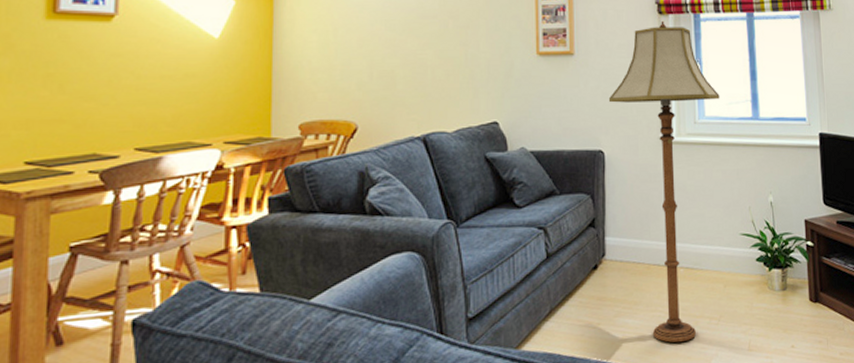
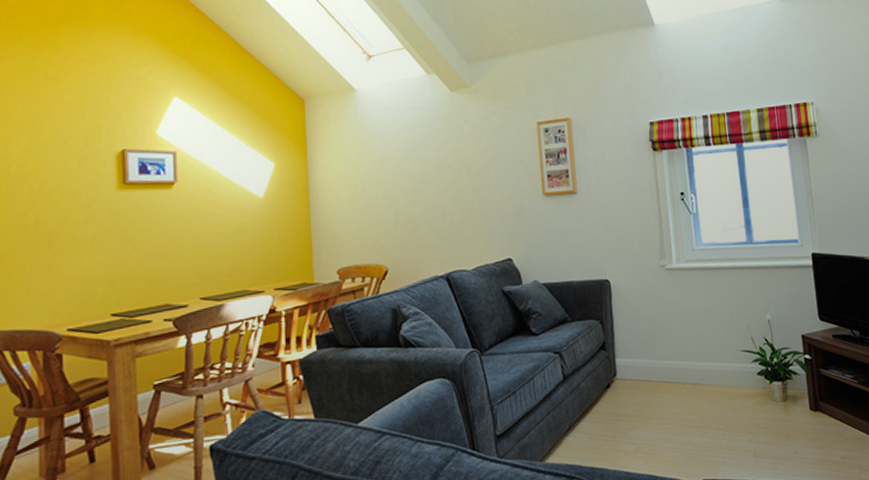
floor lamp: present [608,20,720,343] -> none [611,156,715,452]

